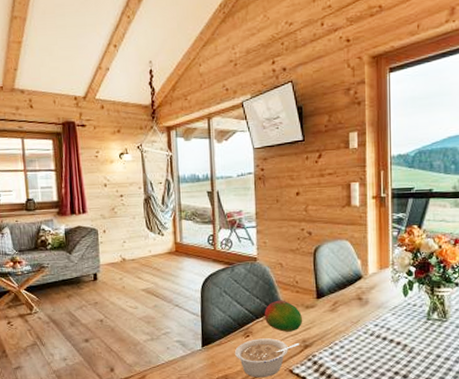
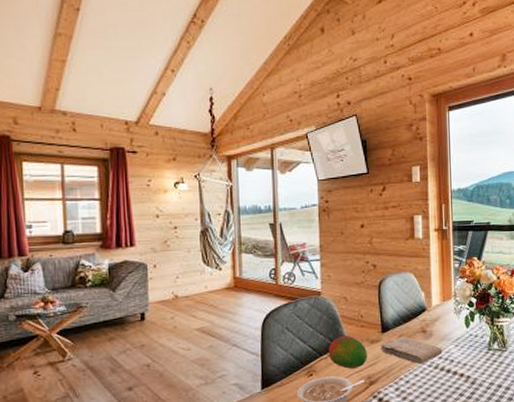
washcloth: none [315,303,379,331] -> present [380,336,443,365]

